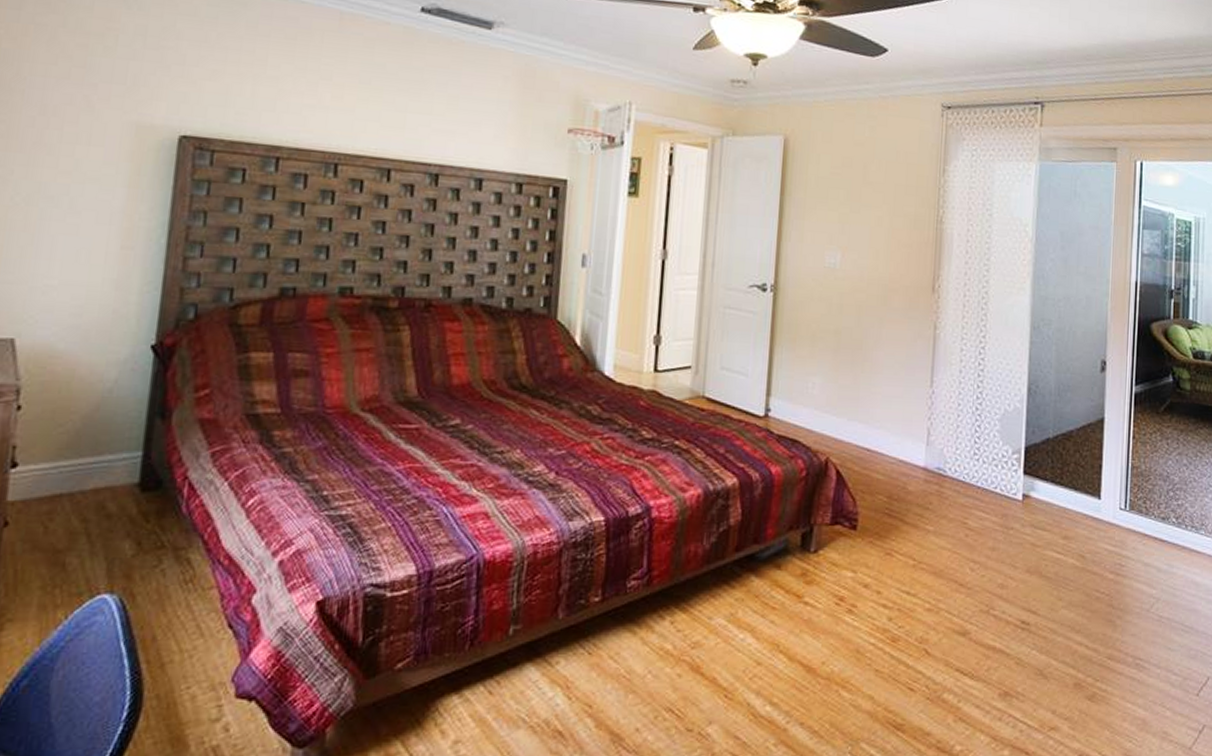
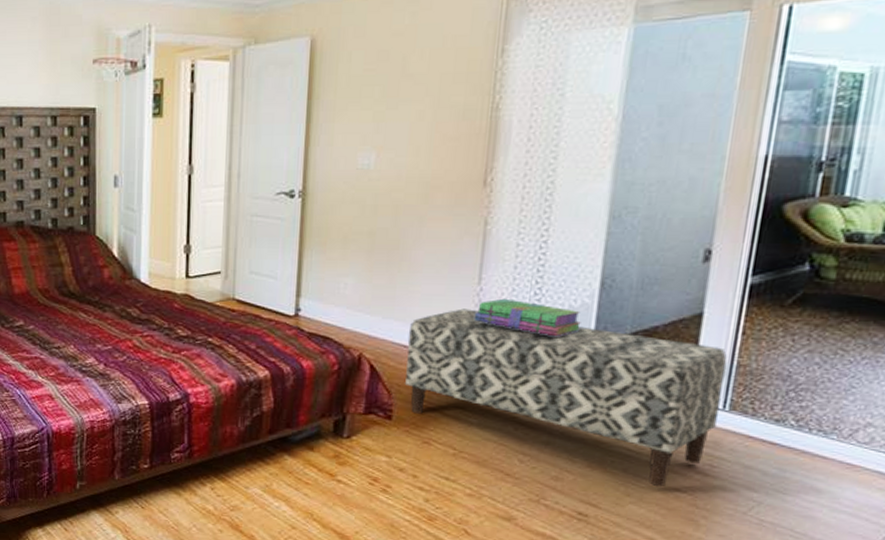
bench: none [869,411,1125,589] -> present [405,308,728,488]
stack of books: none [927,401,1014,441] -> present [473,298,581,337]

